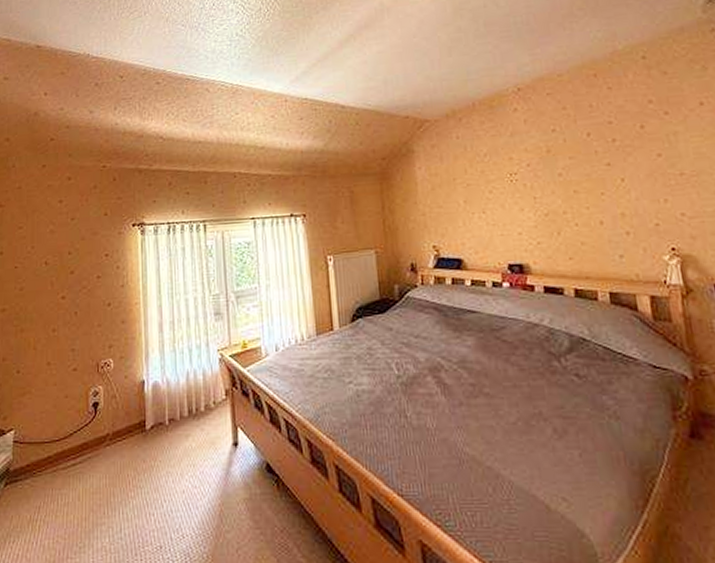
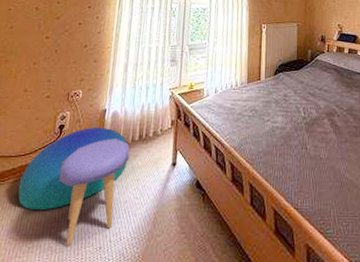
pouf: none [59,402,177,503] -> present [18,127,127,210]
stool: none [101,416,180,545] -> present [59,139,130,246]

